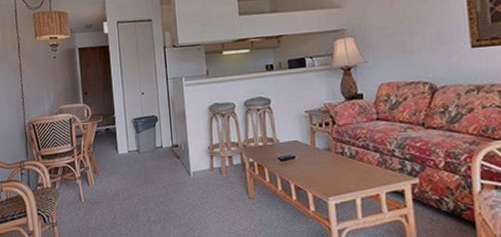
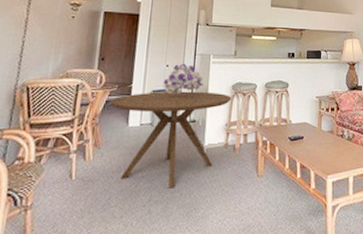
dining table: none [99,115,211,210] -> present [110,91,232,189]
bouquet: none [141,89,180,122] -> present [163,63,204,95]

